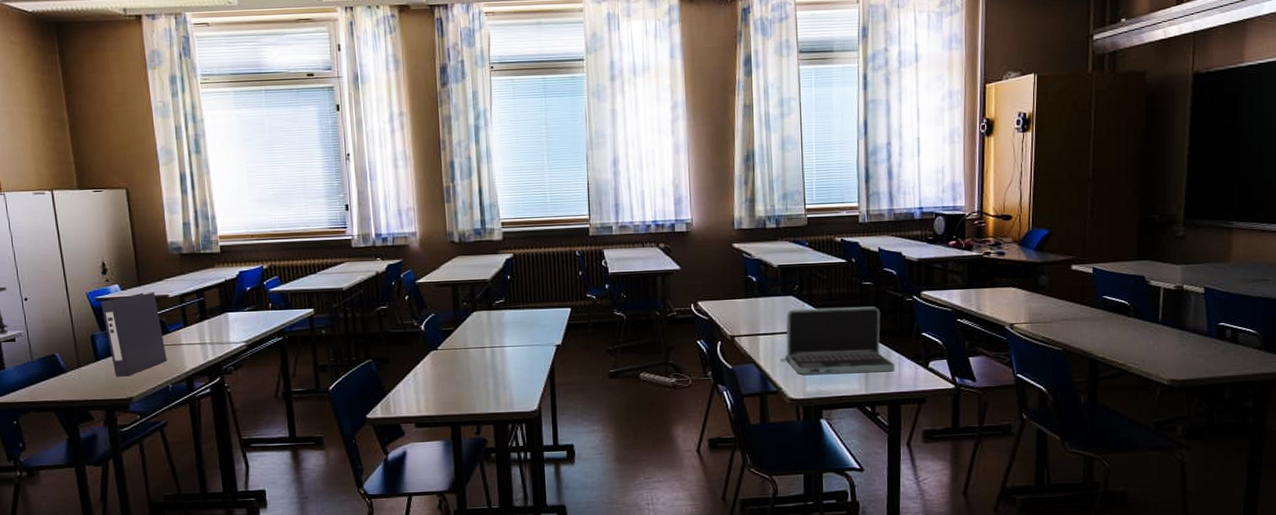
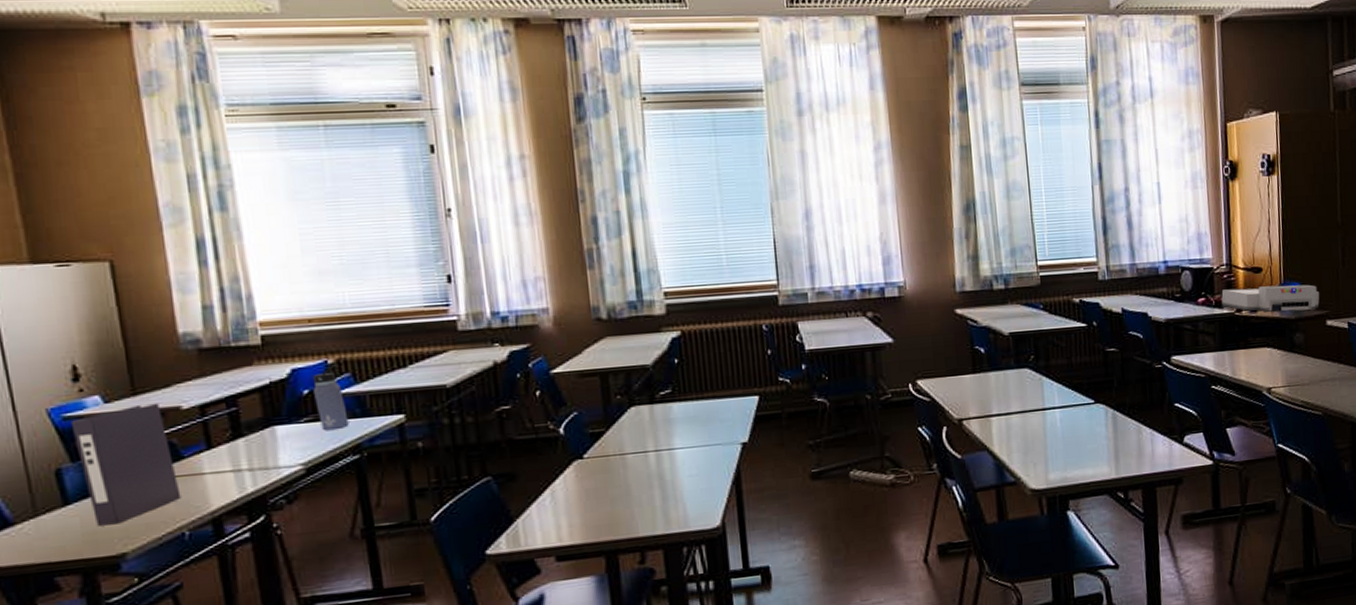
water bottle: none [253,268,276,318] -> present [312,363,349,431]
laptop: present [780,306,895,375] -> none [1018,376,1147,461]
architectural model: none [971,232,1067,256] -> present [1221,284,1320,312]

